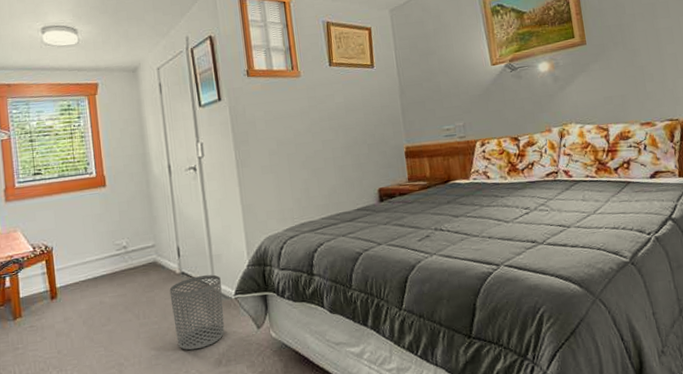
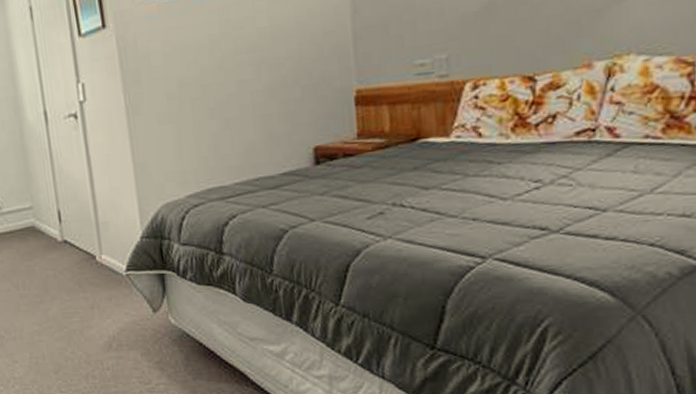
waste bin: present [169,274,225,351] -> none [50,245,115,330]

